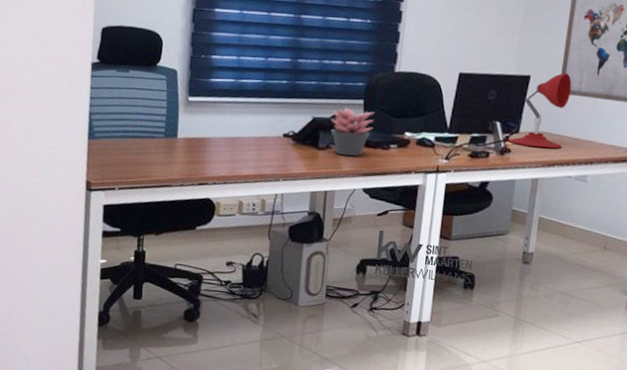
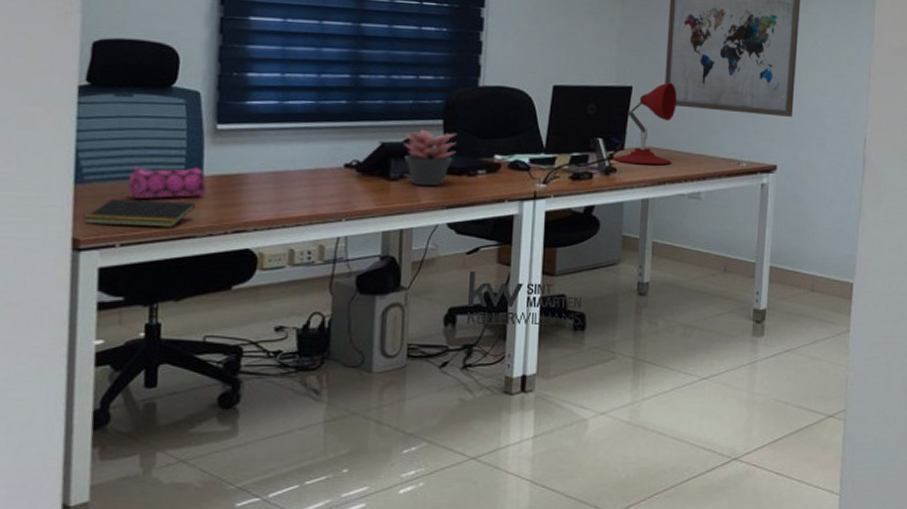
notepad: none [94,152,172,178] -> present [84,199,196,228]
pencil case: none [124,128,180,155] -> present [127,167,206,199]

